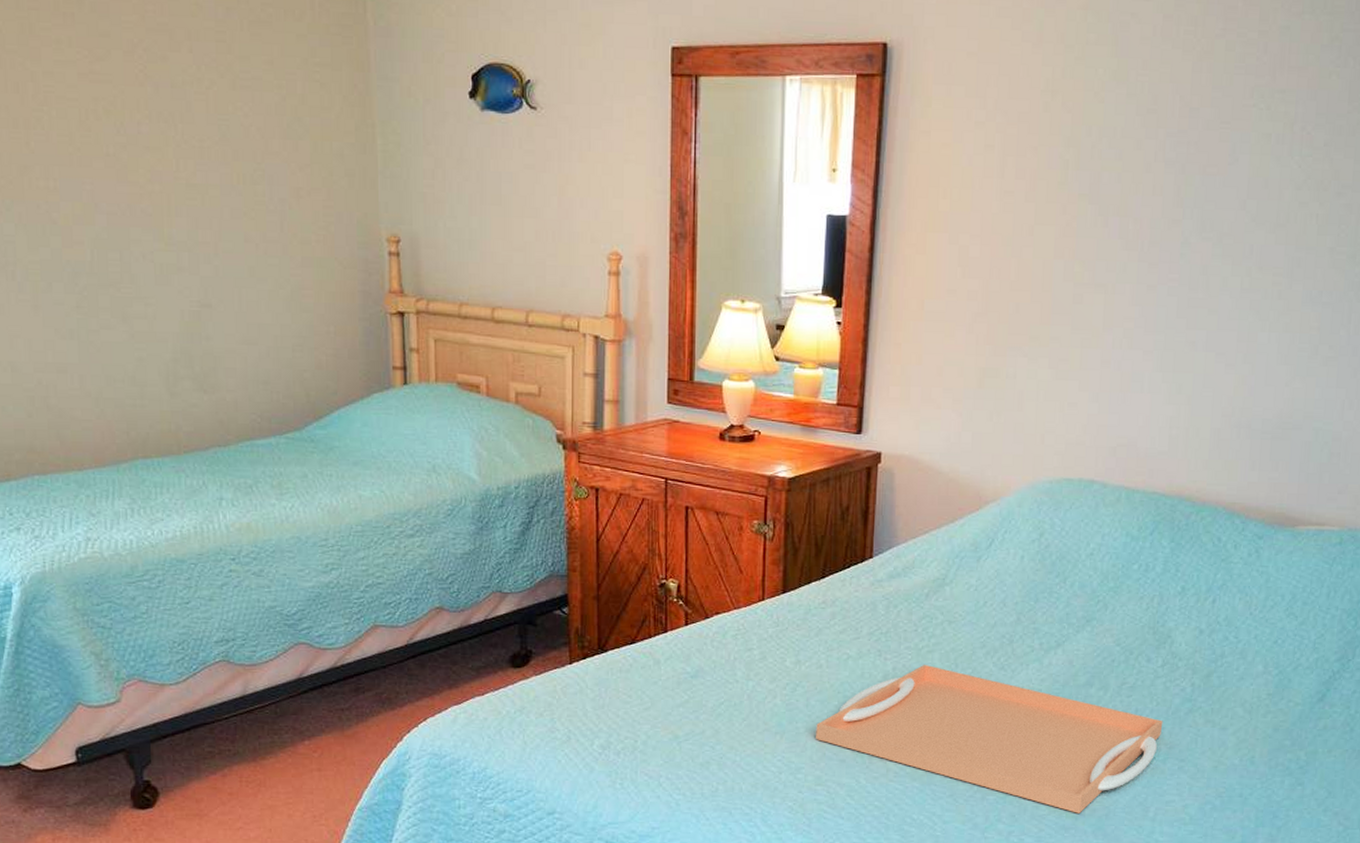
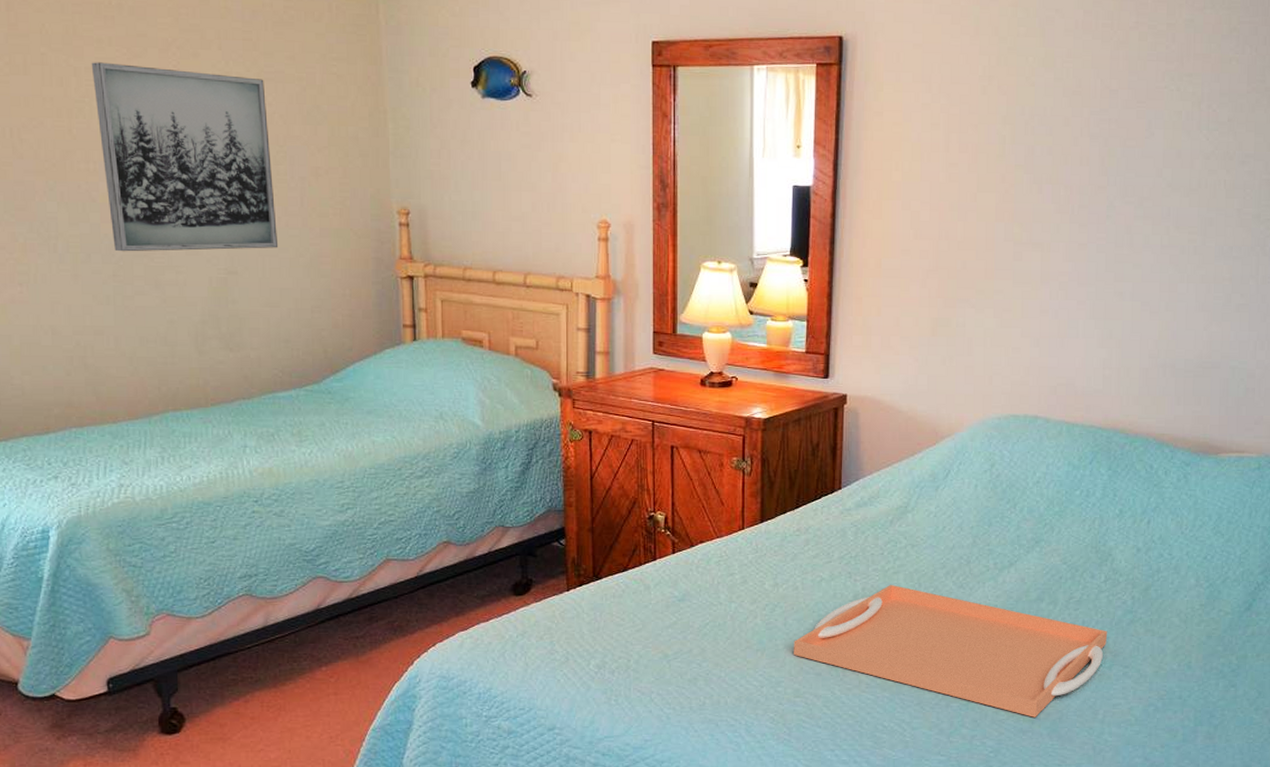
wall art: none [49,65,256,281] -> present [91,62,279,252]

